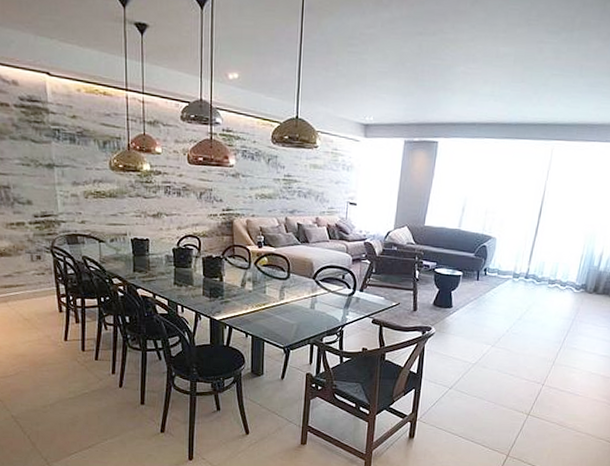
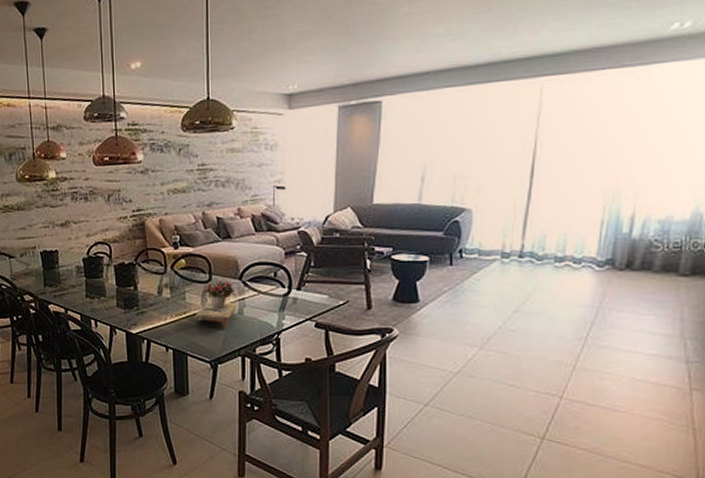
flower arrangement: none [272,279,310,320] -> present [194,280,237,328]

